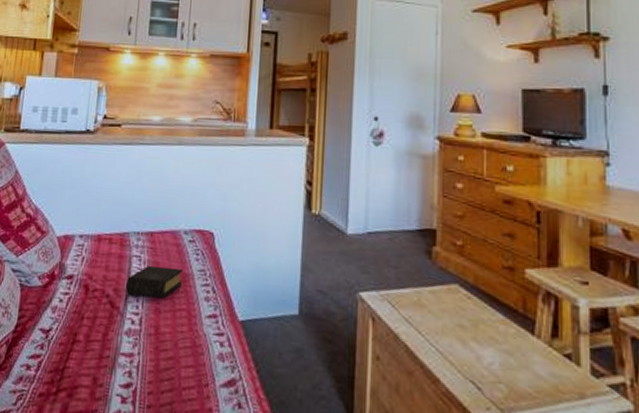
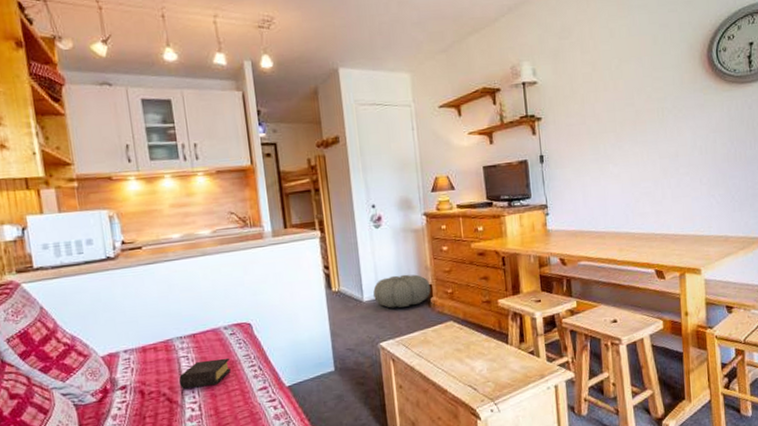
pouf: none [360,208,435,253] -> present [373,274,431,308]

